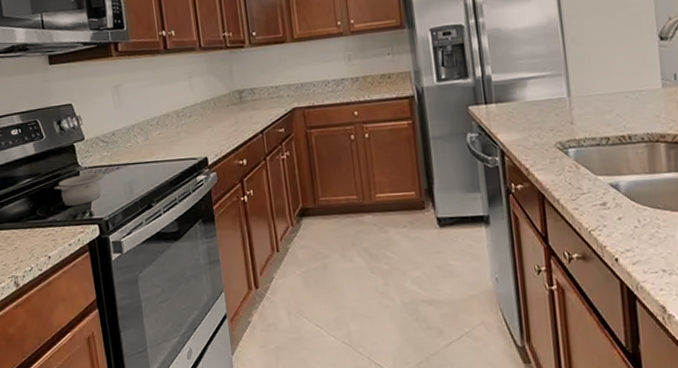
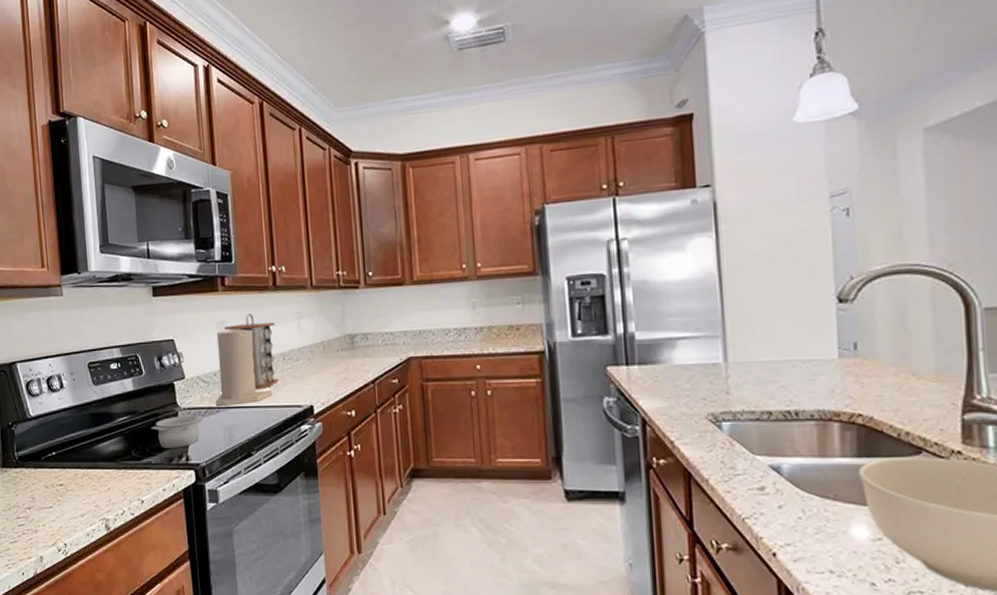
paper towel: none [113,90,169,163] -> present [216,329,273,406]
spice rack: none [120,75,174,146] -> present [224,312,279,389]

